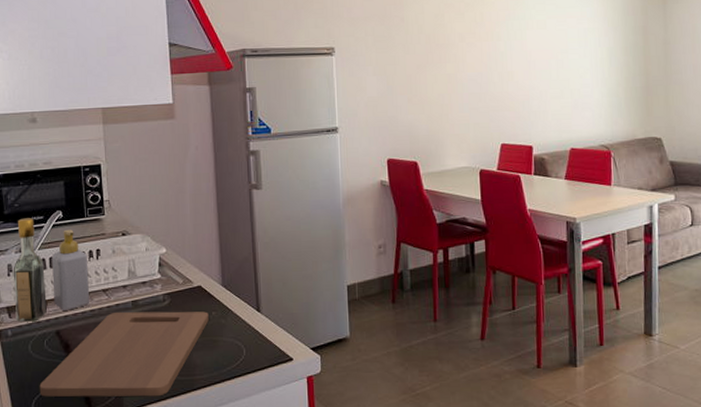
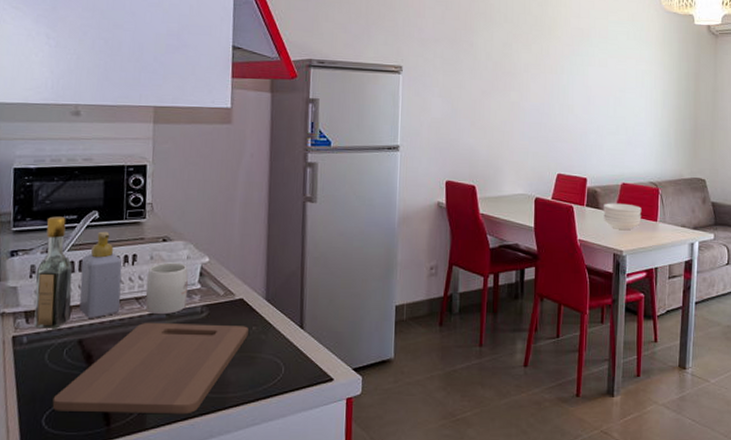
mug: none [111,255,150,305] -> present [145,262,189,315]
bowl: none [552,169,594,196] -> present [603,203,642,230]

